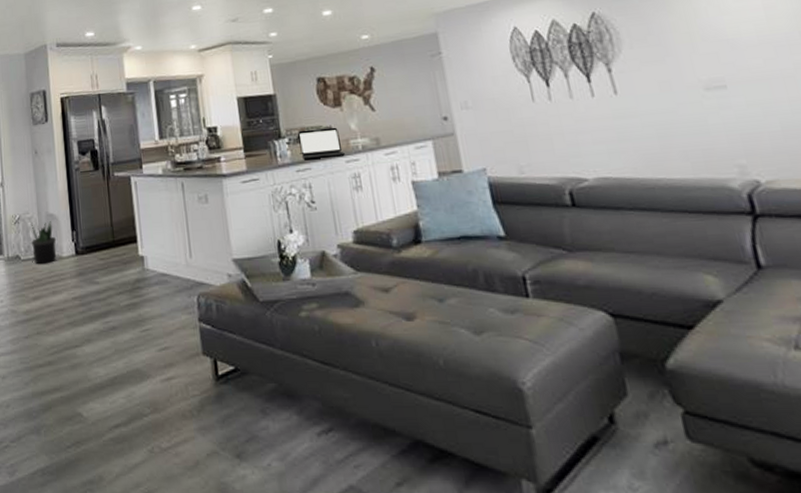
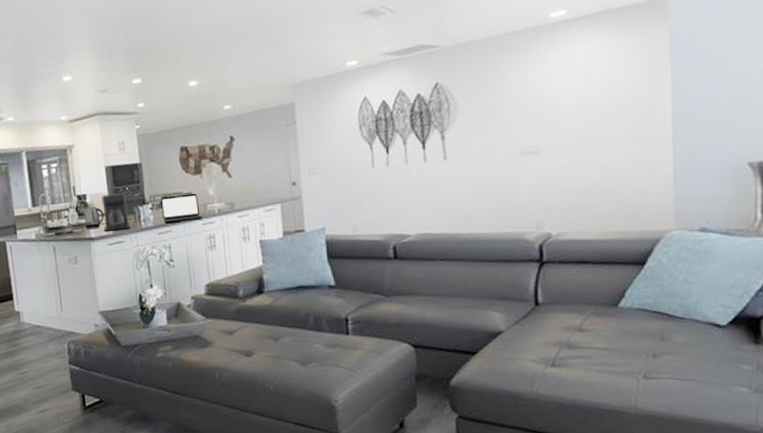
kettle: none [213,139,237,165] -> present [82,206,105,230]
coffee maker: none [233,125,266,168] -> present [101,193,131,232]

